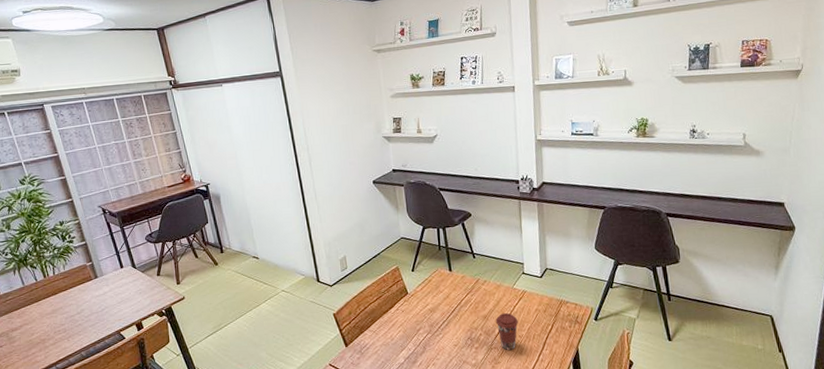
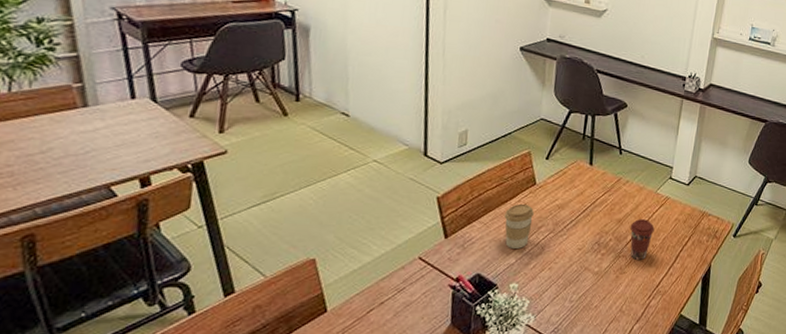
coffee cup: none [388,311,412,350] -> present [504,203,534,248]

